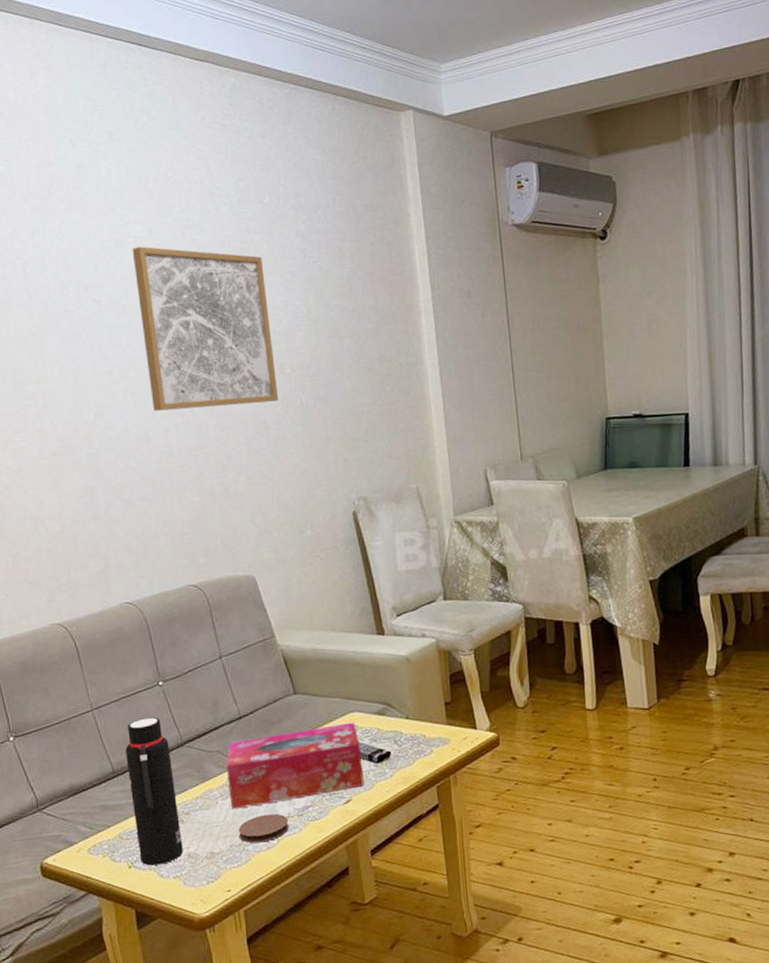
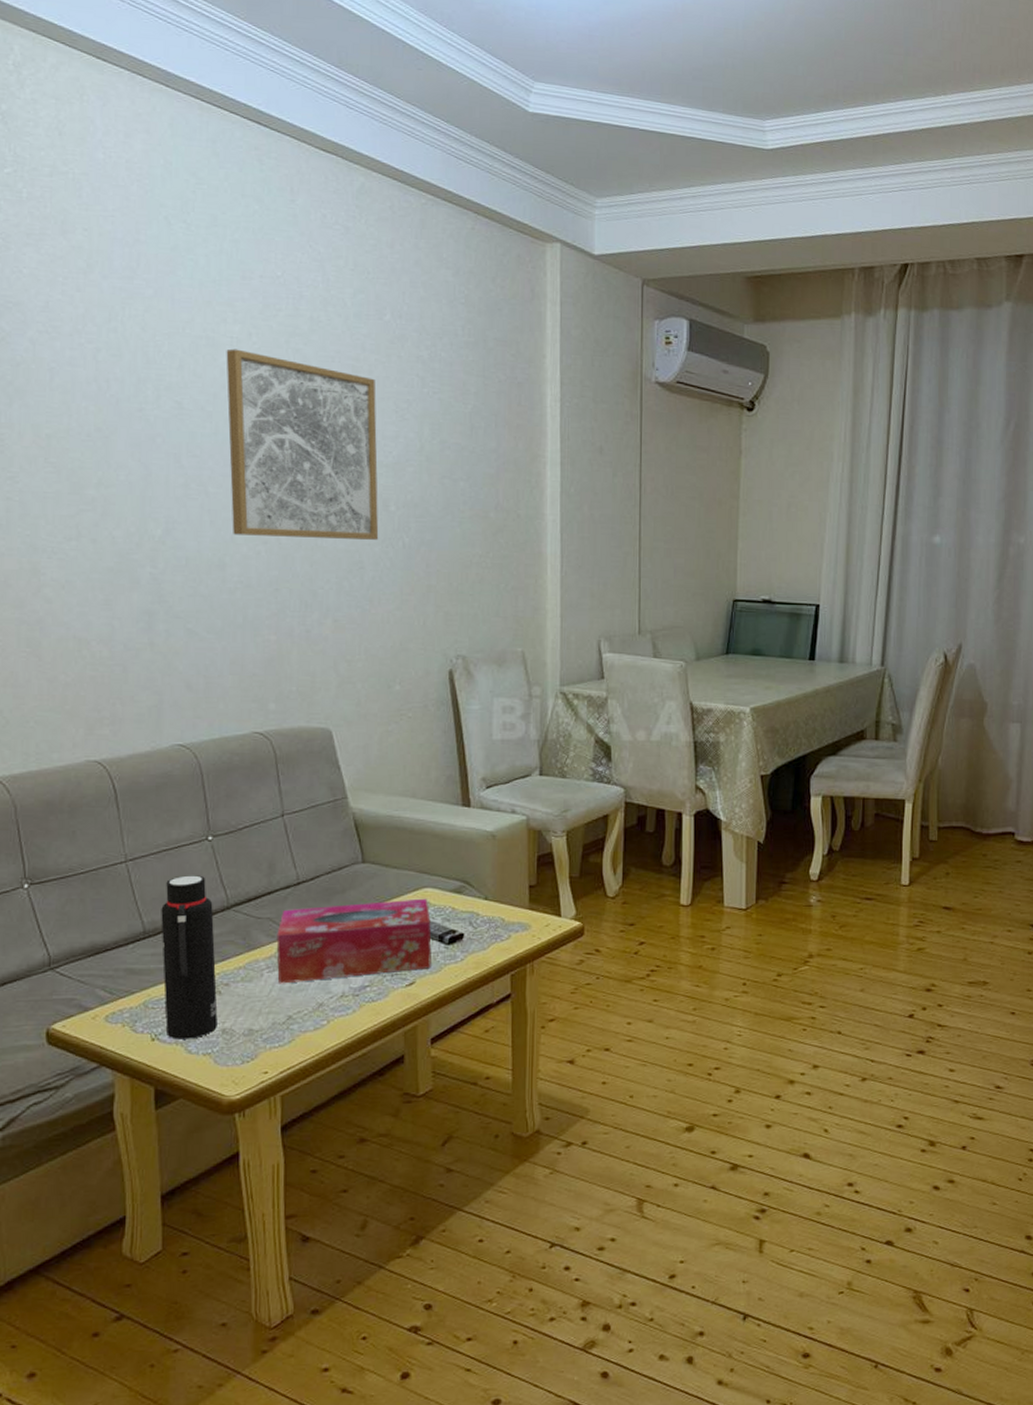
coaster: present [238,813,290,843] -> none [283,991,343,1023]

